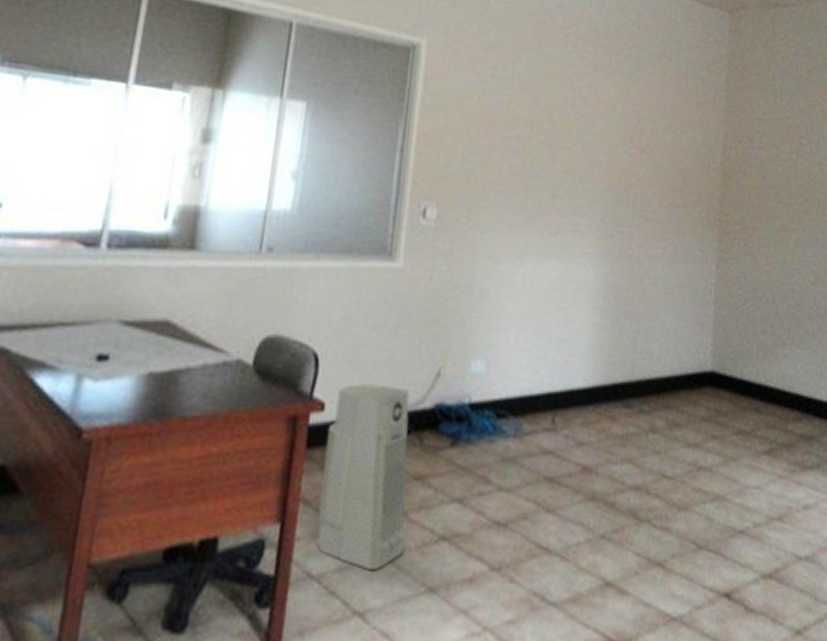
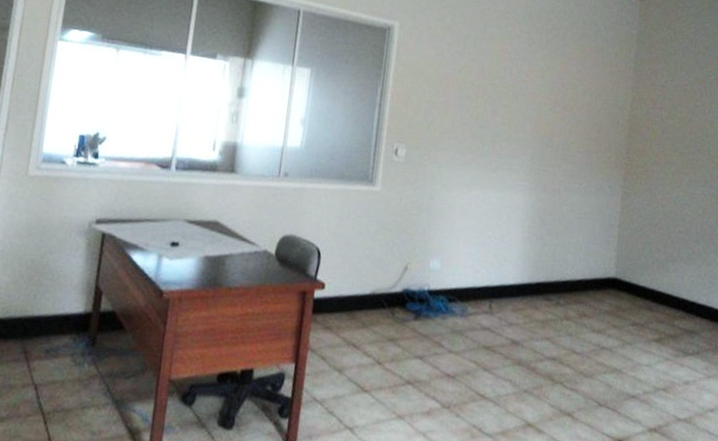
air purifier: present [315,384,410,571] -> none [319,272,385,401]

